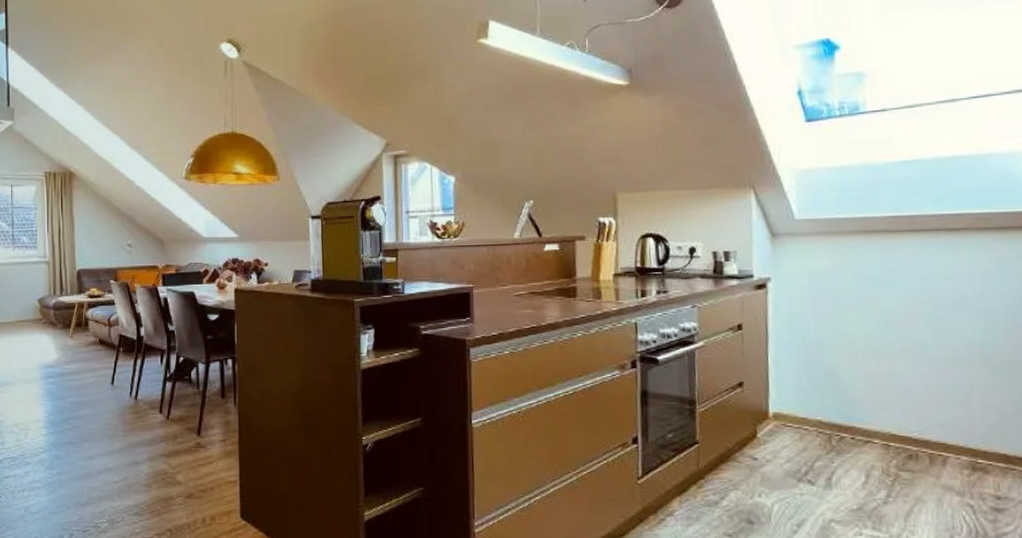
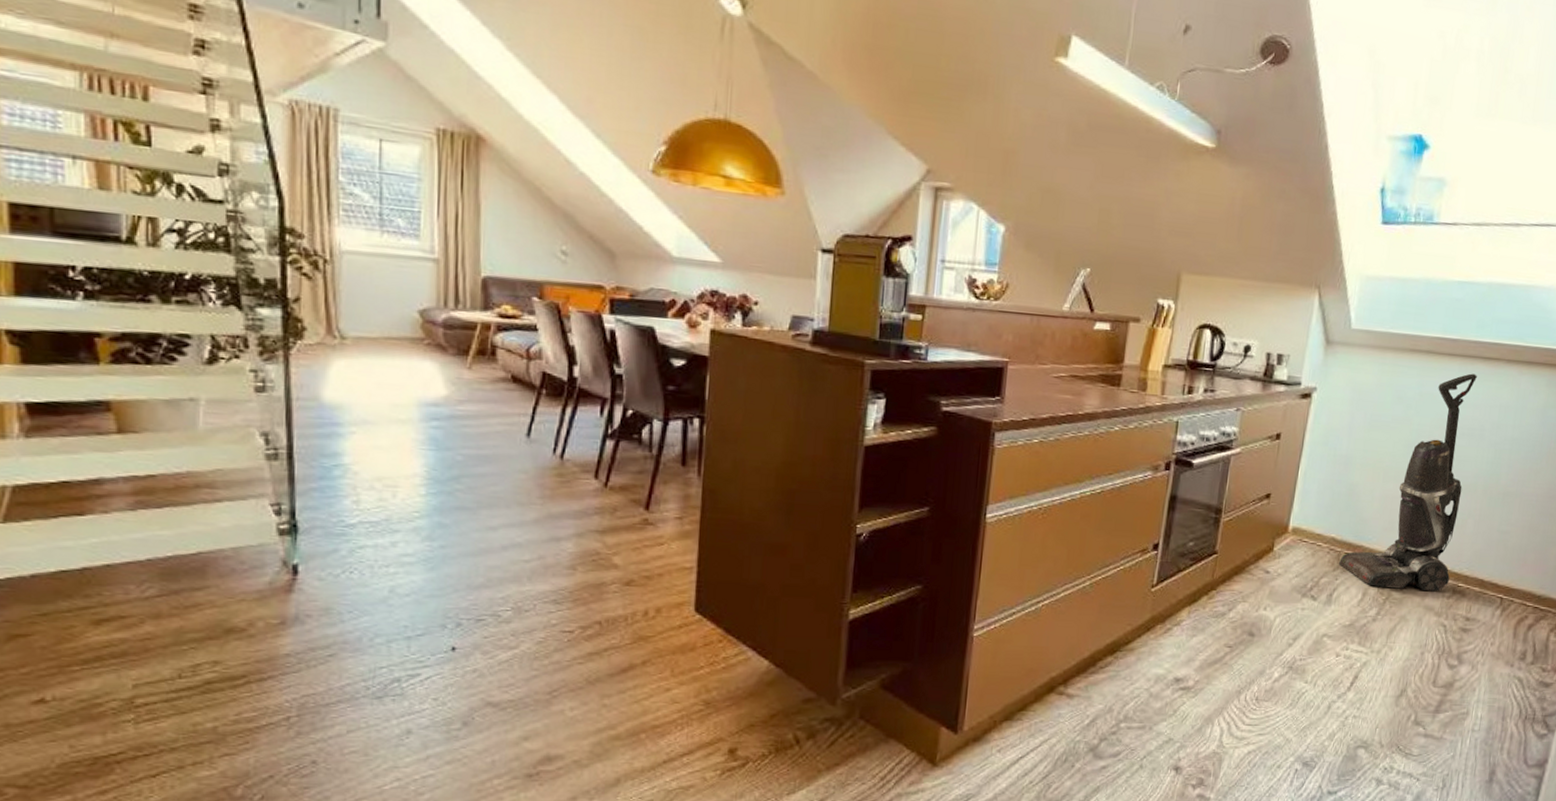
vacuum cleaner: none [831,246,965,469] -> present [1339,373,1477,591]

